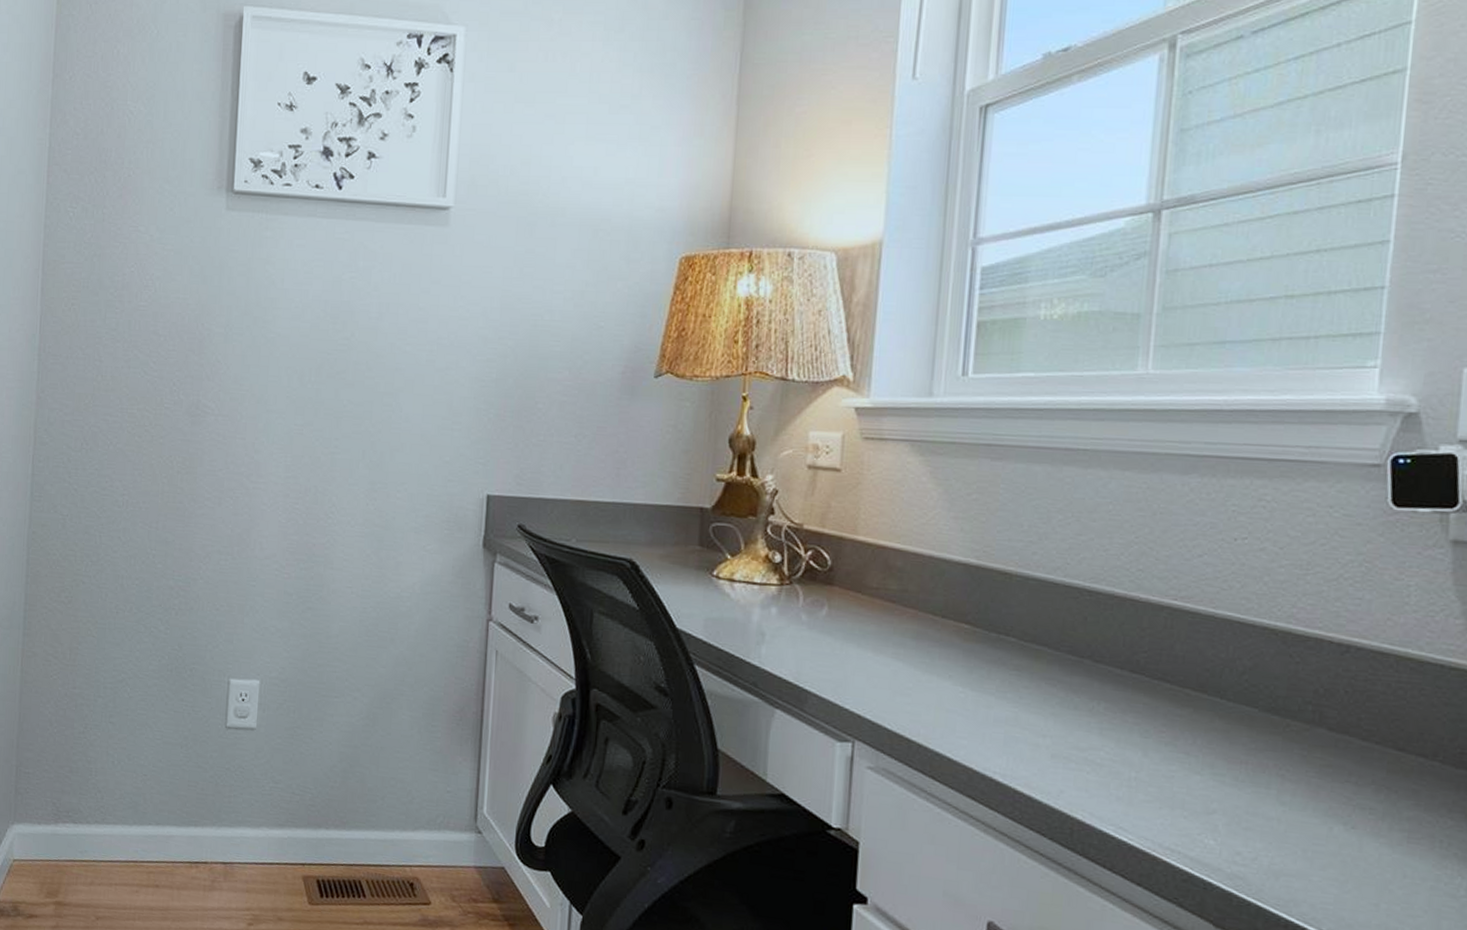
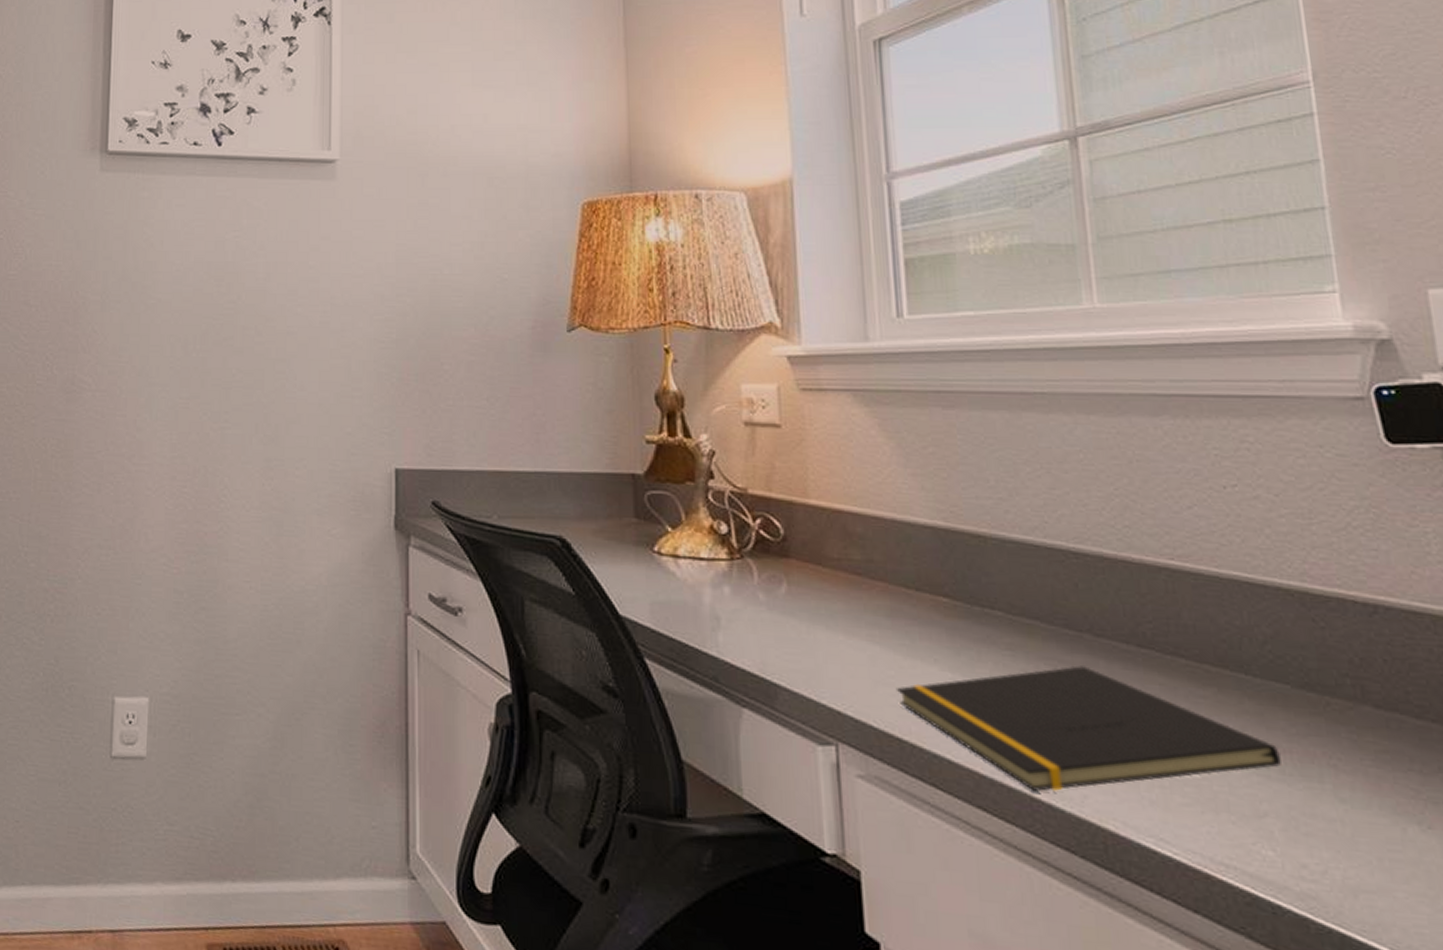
notepad: none [911,686,1237,786] -> present [895,666,1281,791]

